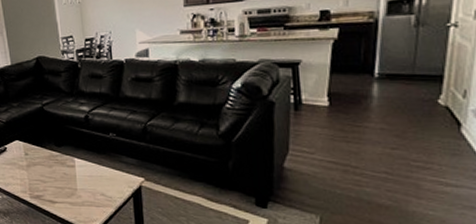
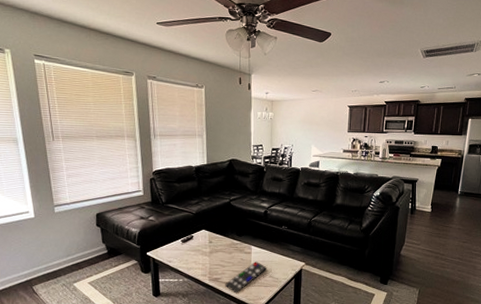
remote control: none [49,177,96,214] -> present [225,262,267,293]

